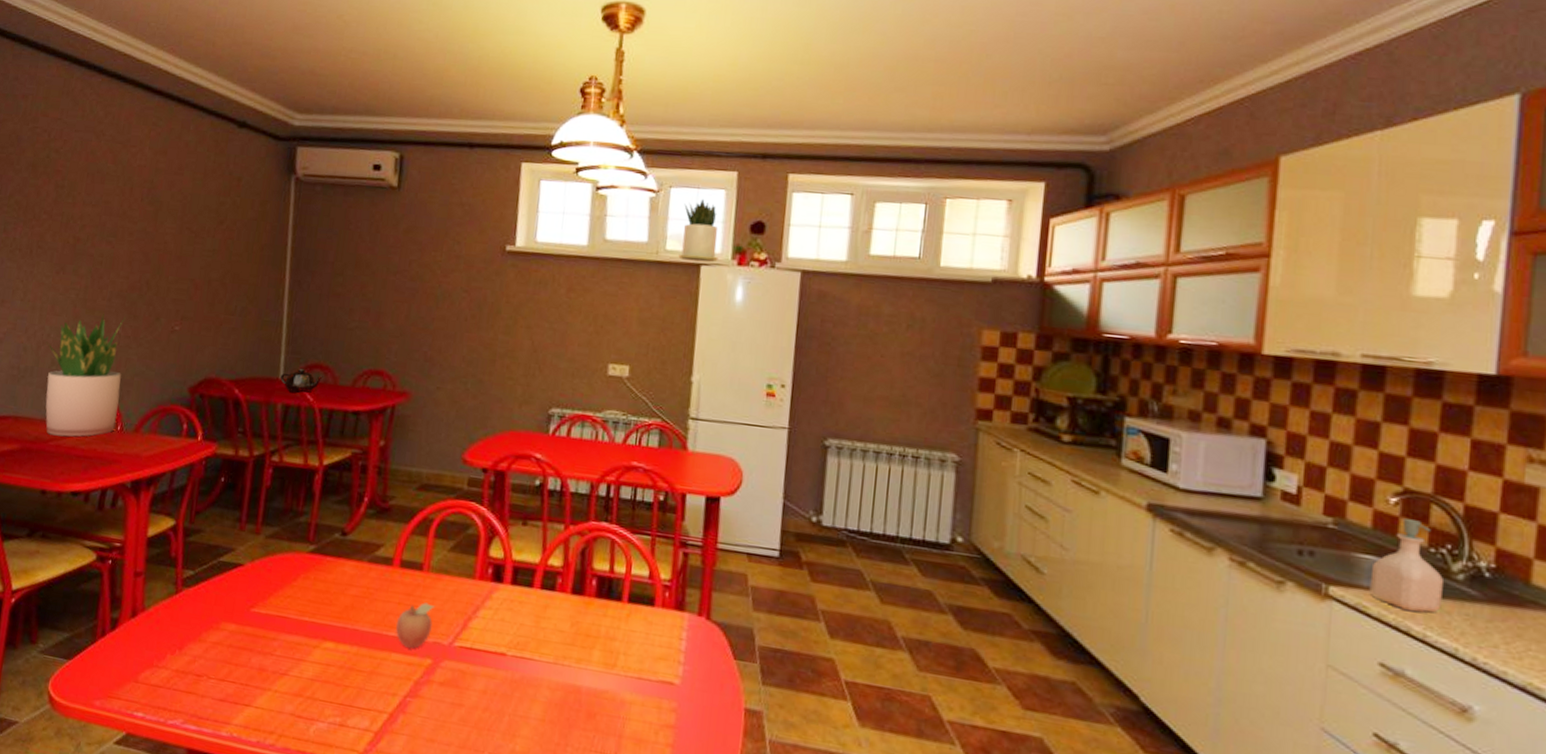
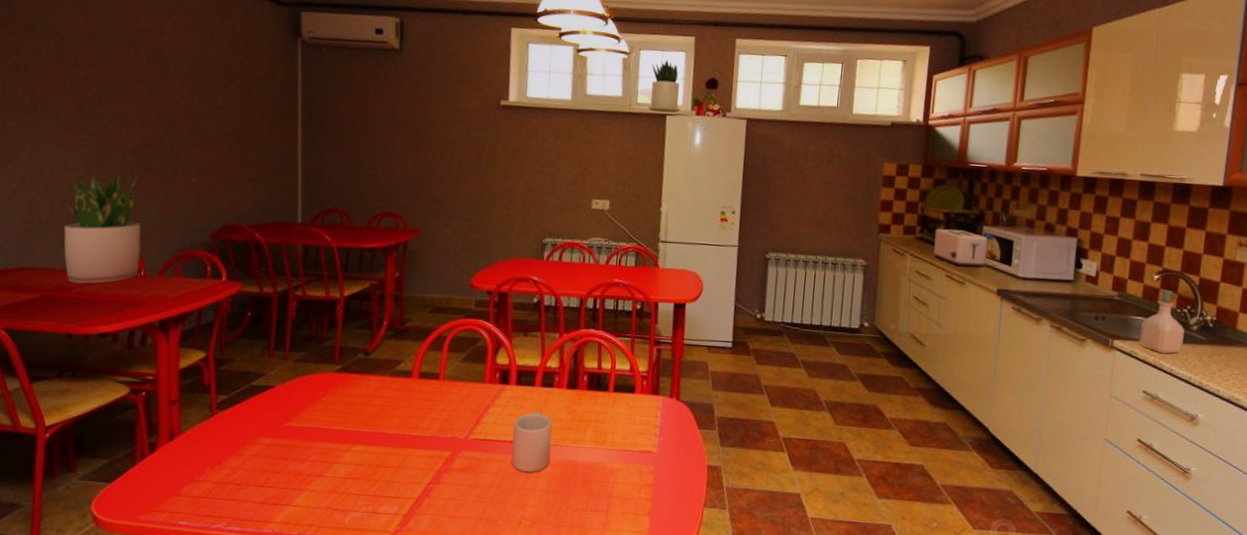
teapot: present [280,367,324,394] -> none [299,212,340,235]
fruit: present [395,602,436,649] -> none [417,406,452,444]
mug: none [502,618,553,696] -> present [511,411,552,473]
toaster: none [1053,418,1133,473] -> present [933,229,988,267]

